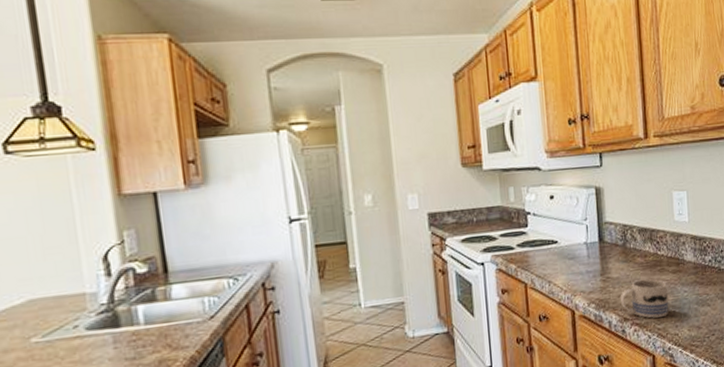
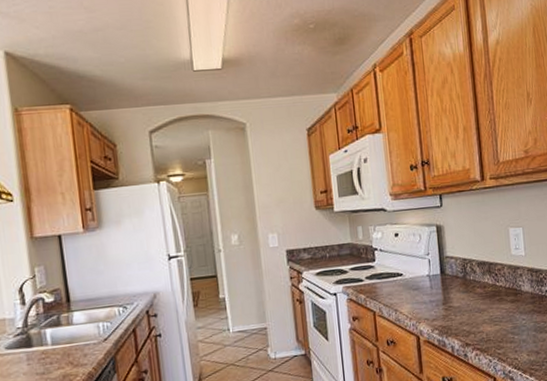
mug: present [620,279,669,318] -> none [461,308,508,344]

